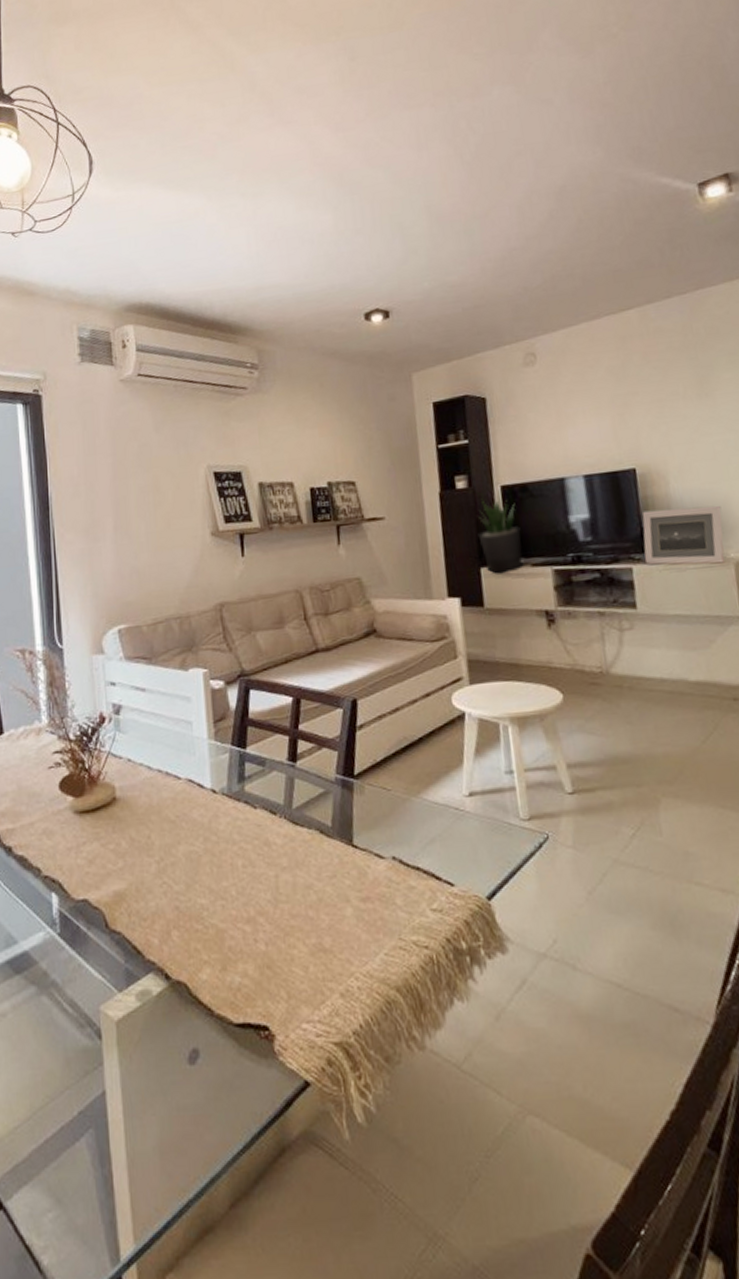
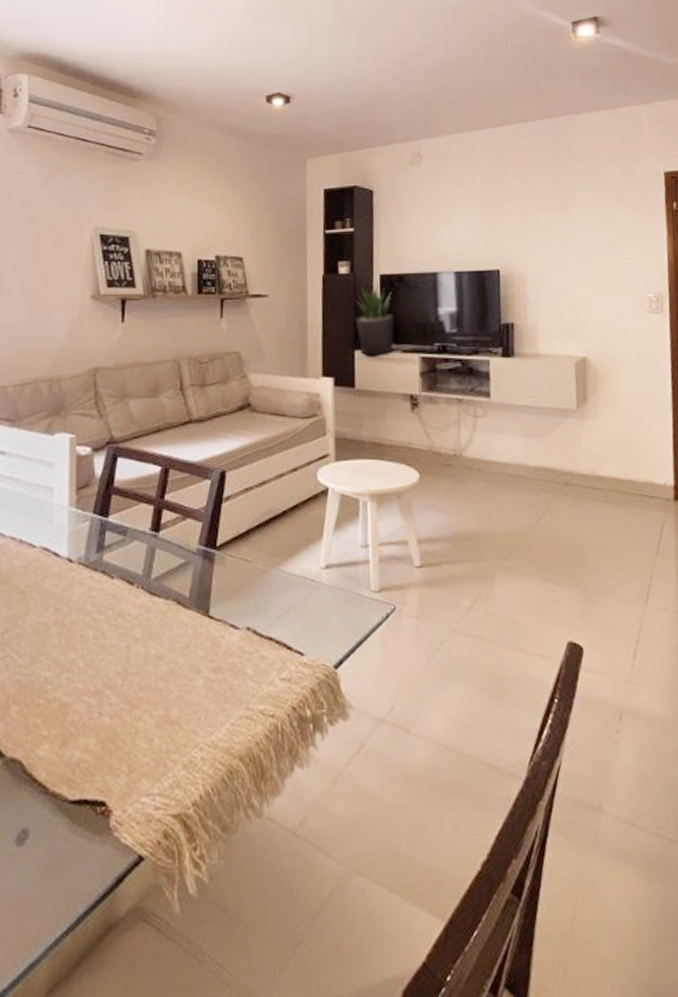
picture frame: present [642,505,725,566] -> none [500,309,569,362]

